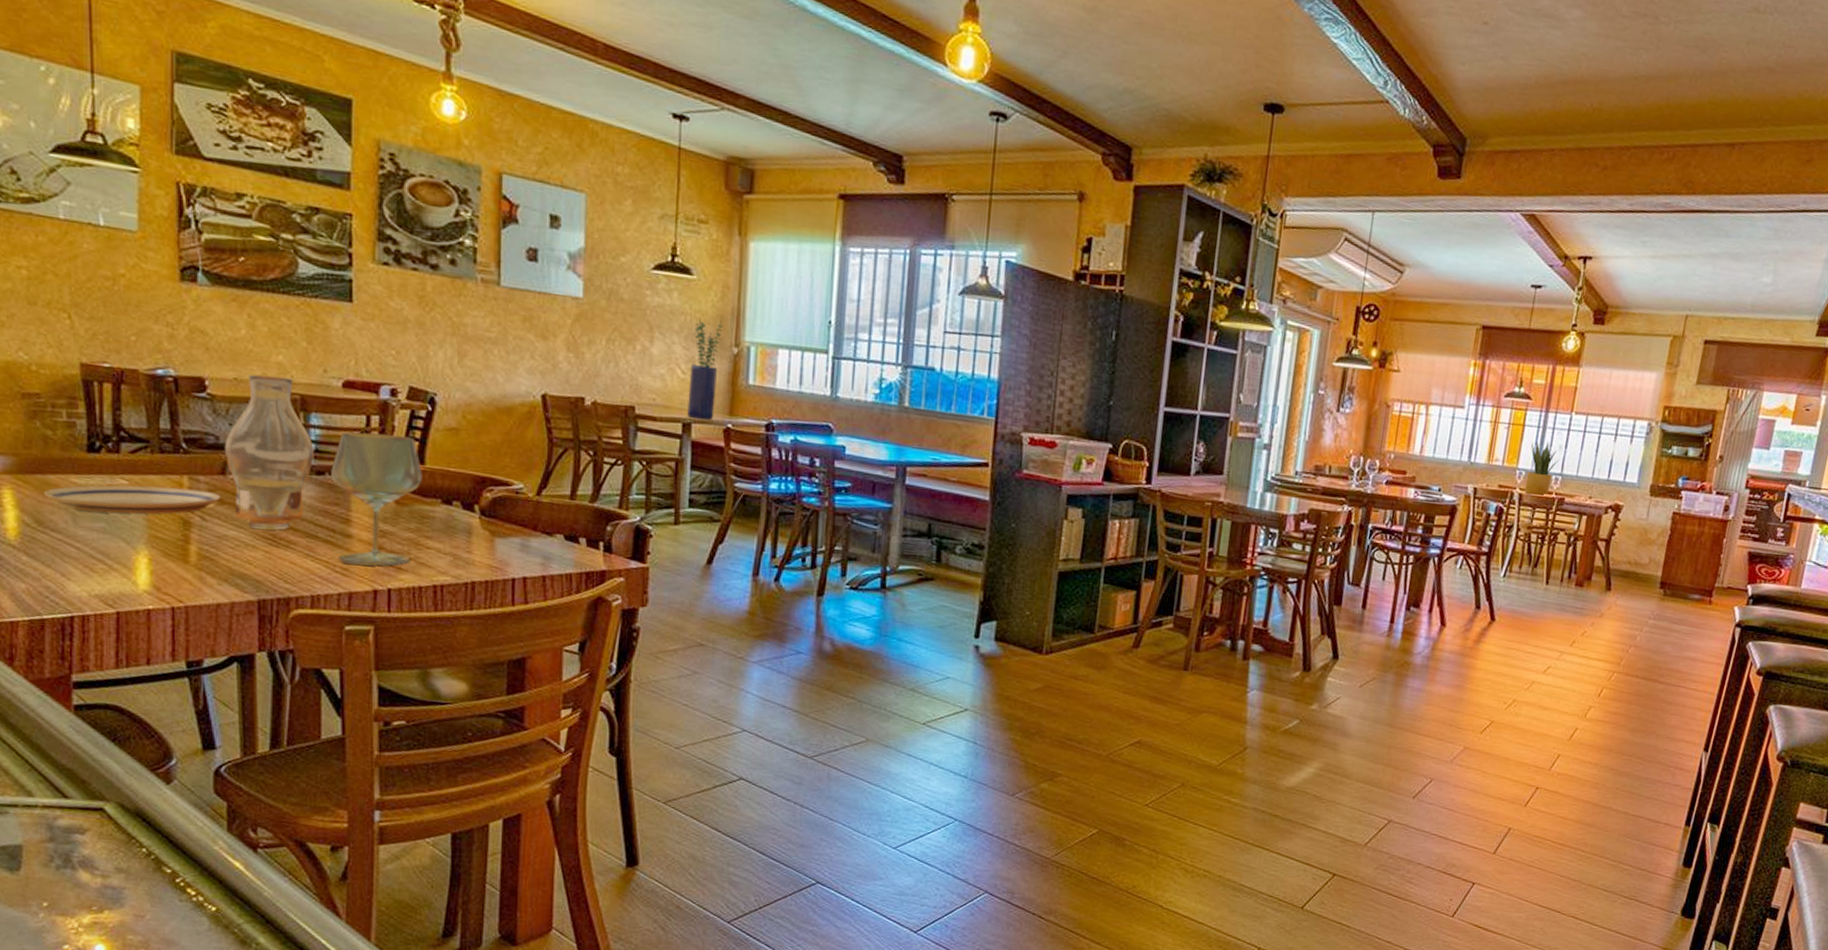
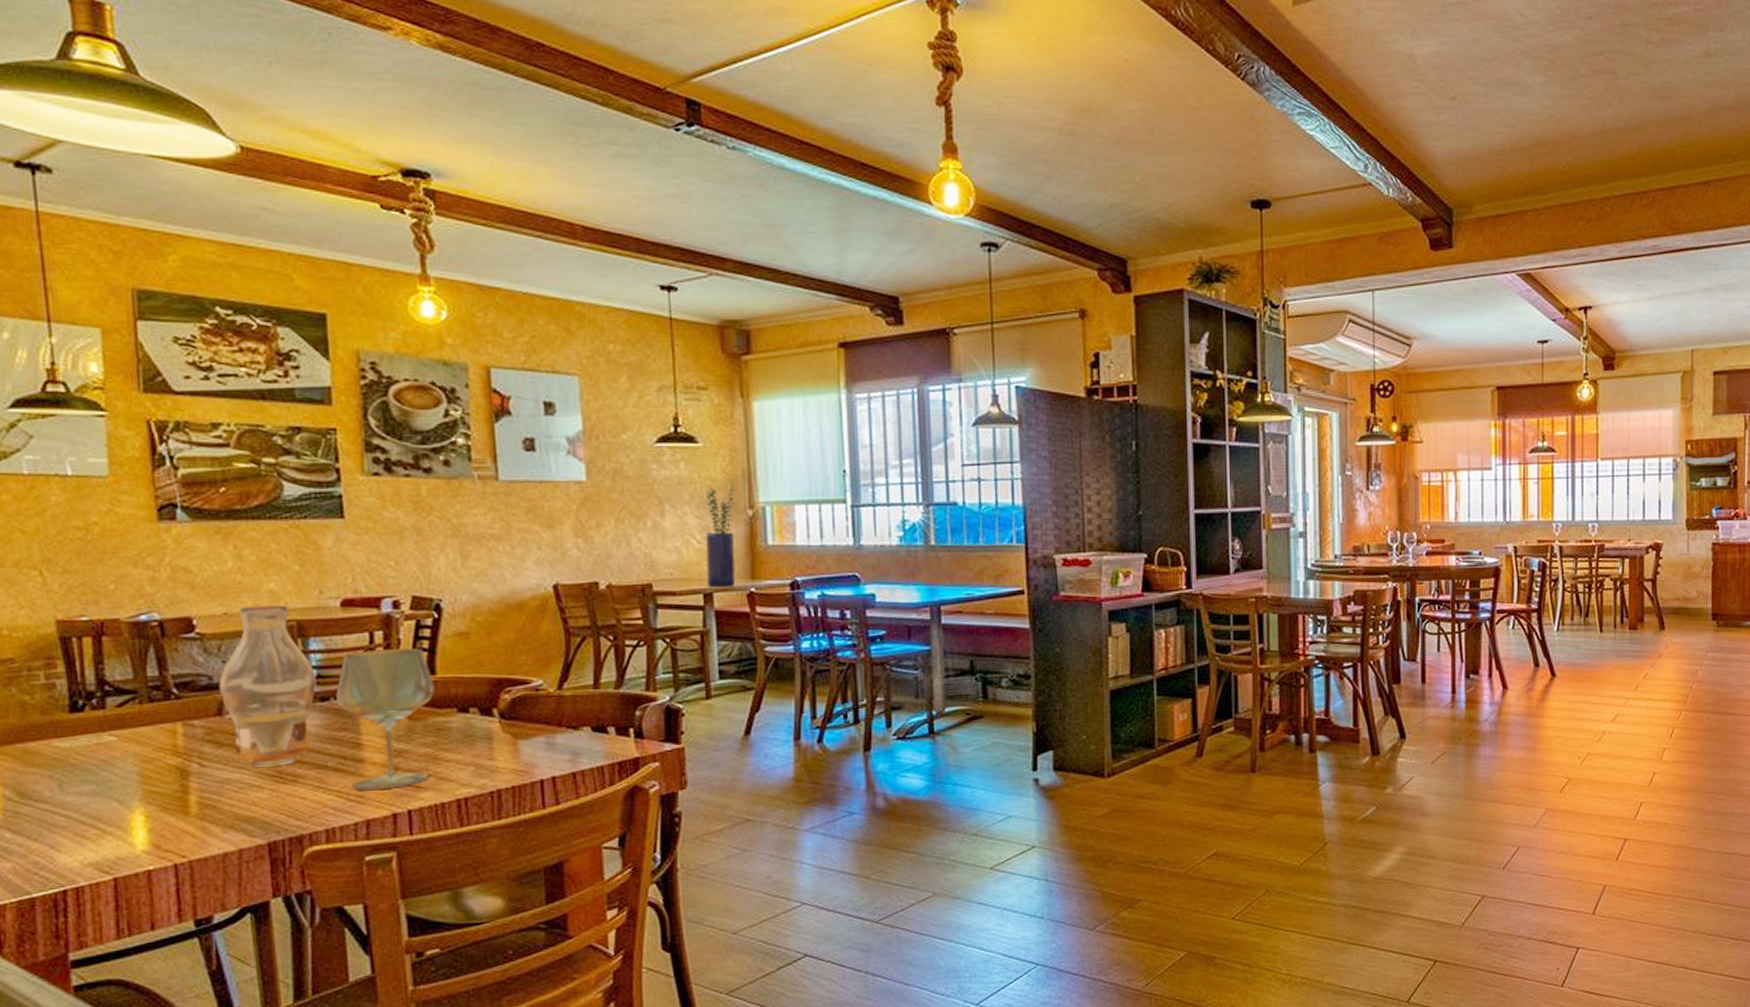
plate: present [44,485,221,515] -> none [25,735,220,776]
planter: present [1524,440,1560,497] -> none [1562,490,1594,546]

